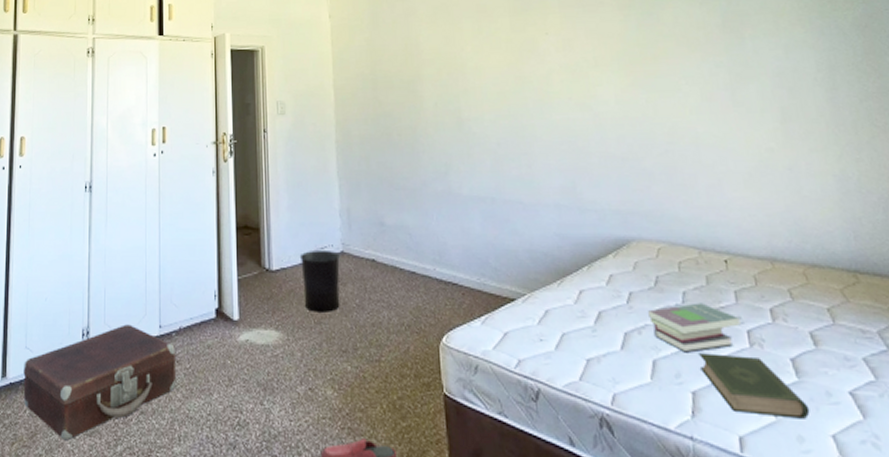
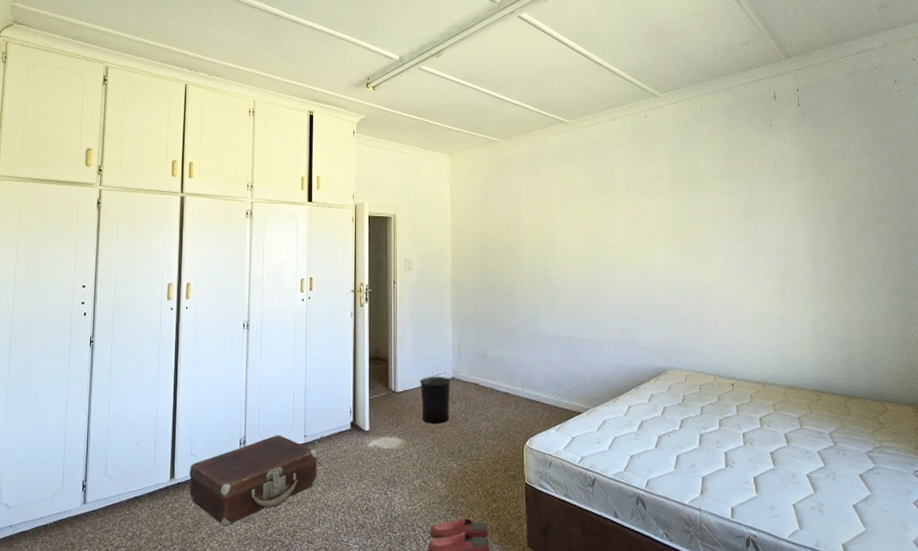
books: present [648,303,741,353] -> none [676,414,739,450]
book: present [697,353,810,419] -> none [708,450,780,494]

